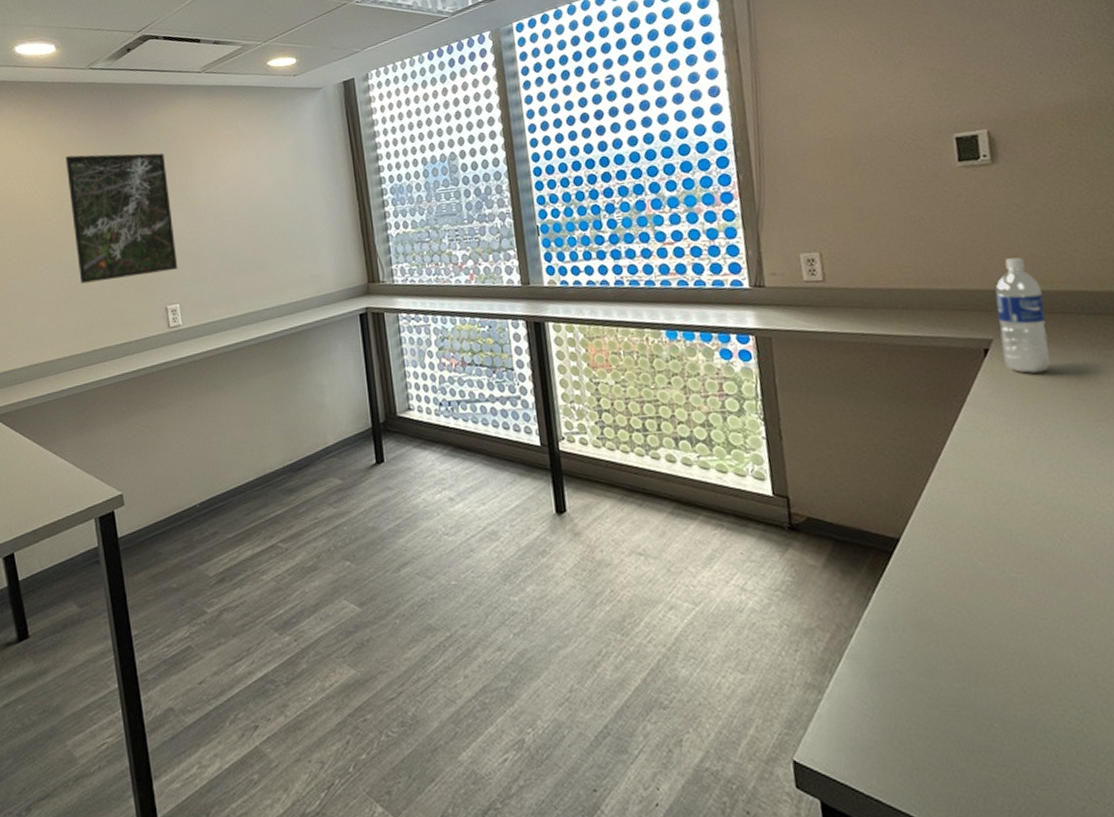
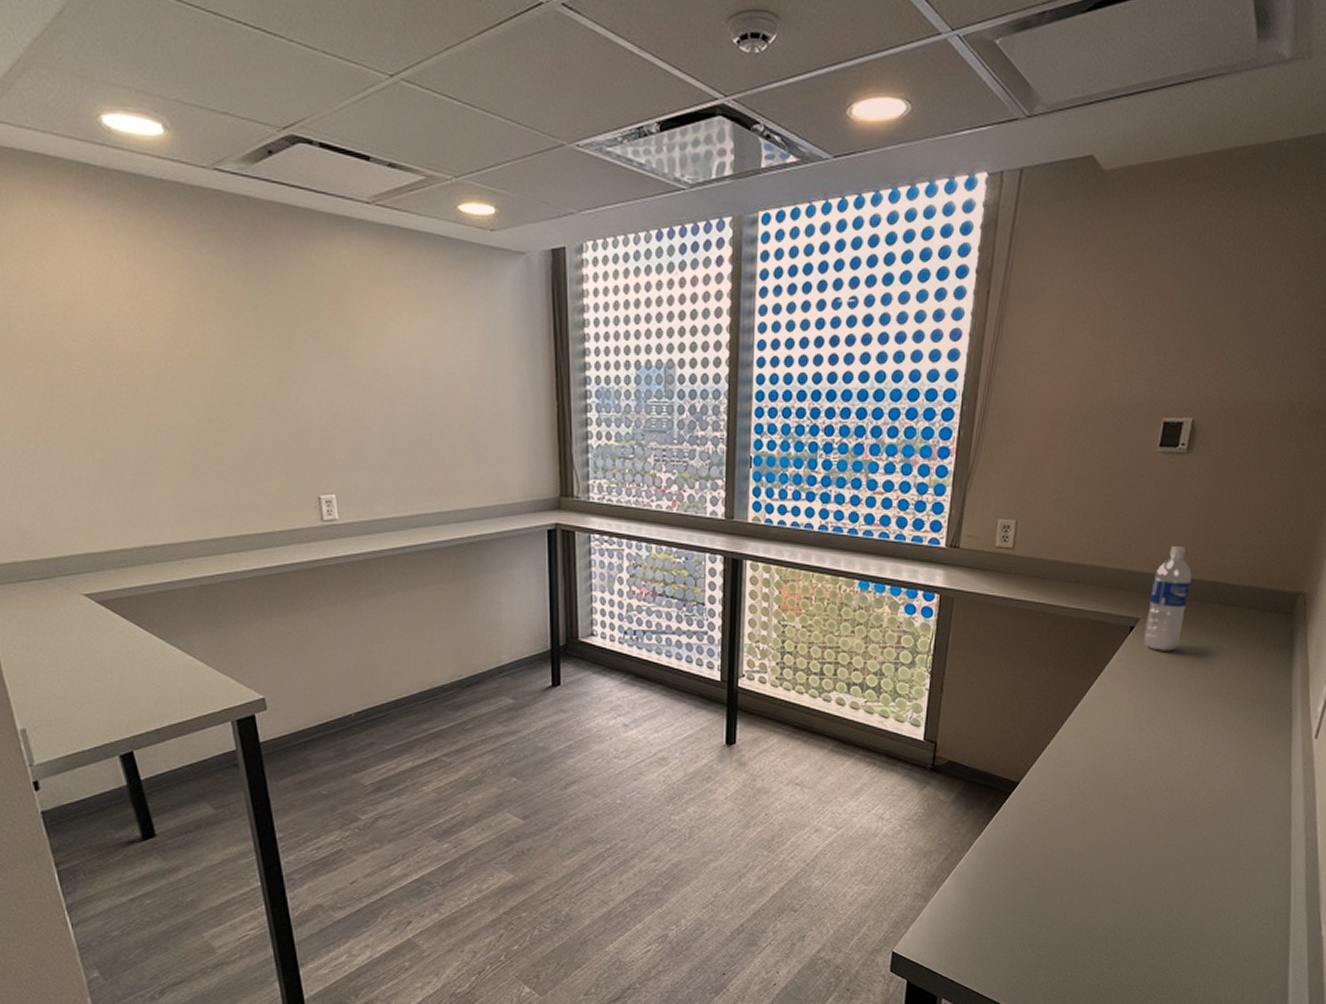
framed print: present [65,153,178,284] -> none [183,287,335,456]

